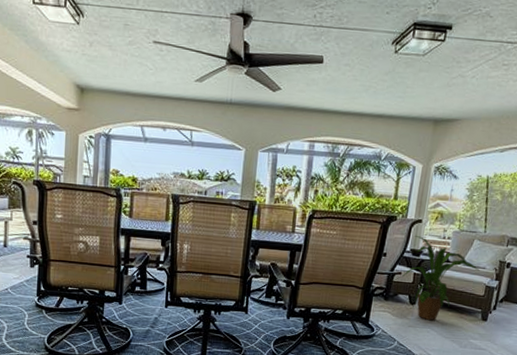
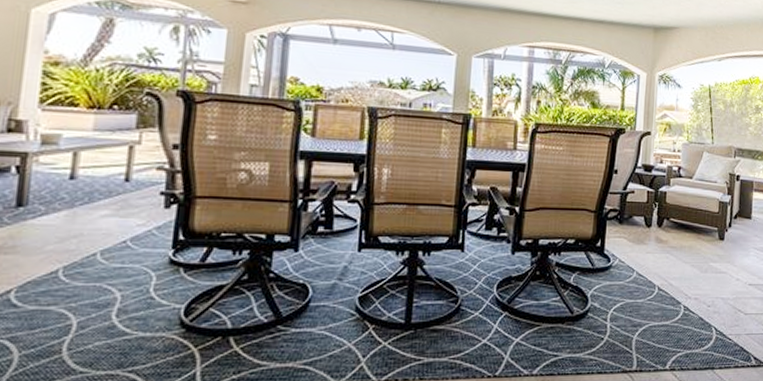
house plant: present [402,236,480,320] -> none [635,149,712,244]

